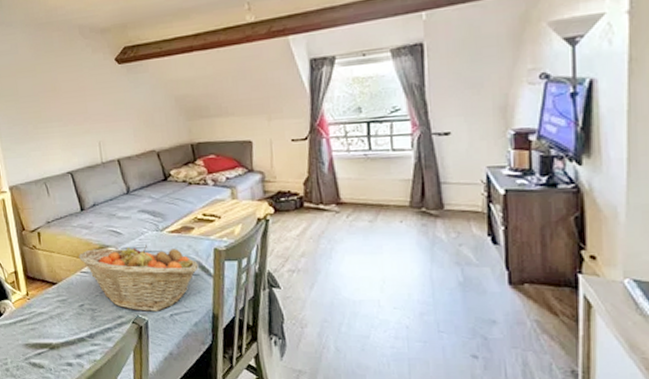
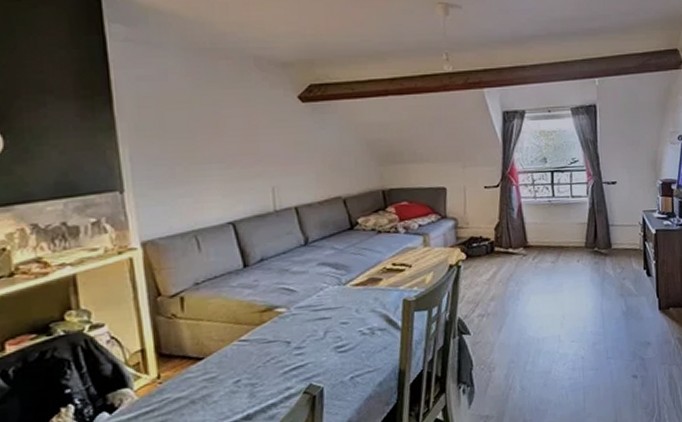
fruit basket: present [79,244,199,312] -> none [237,301,385,379]

